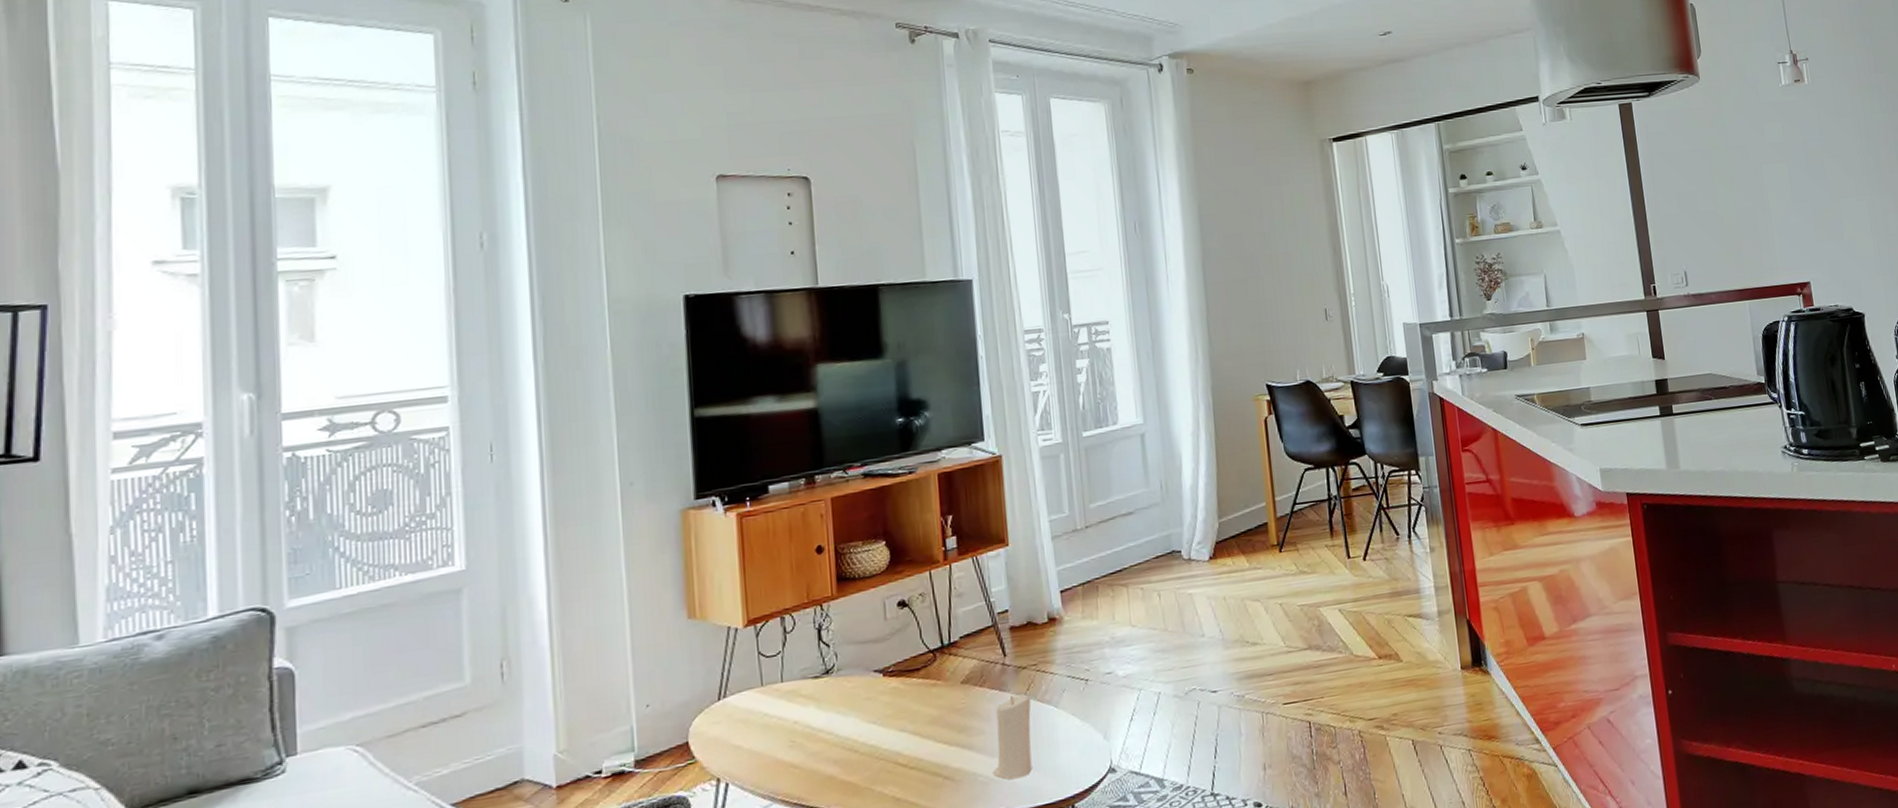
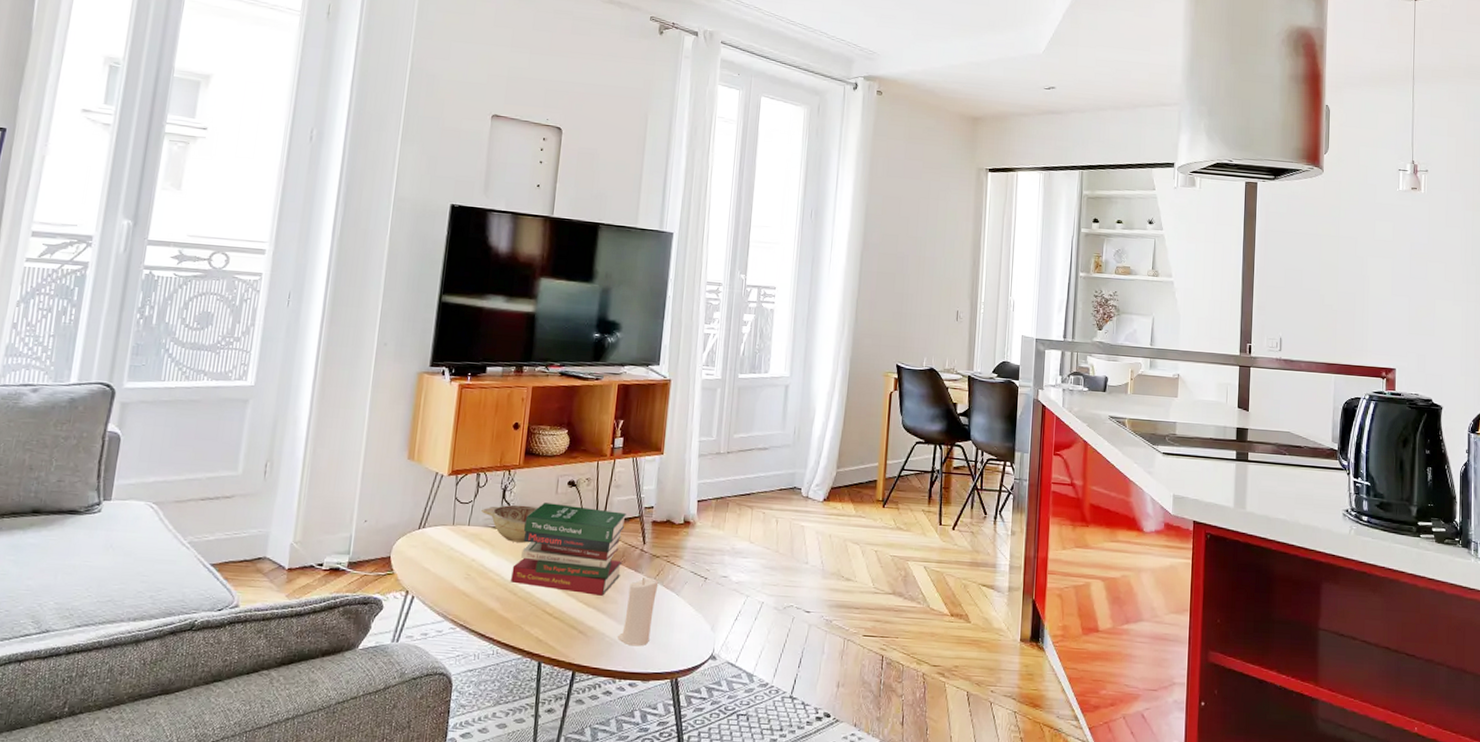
decorative bowl: none [795,641,866,690] -> present [481,504,538,543]
books: none [847,625,983,738] -> present [511,503,626,596]

